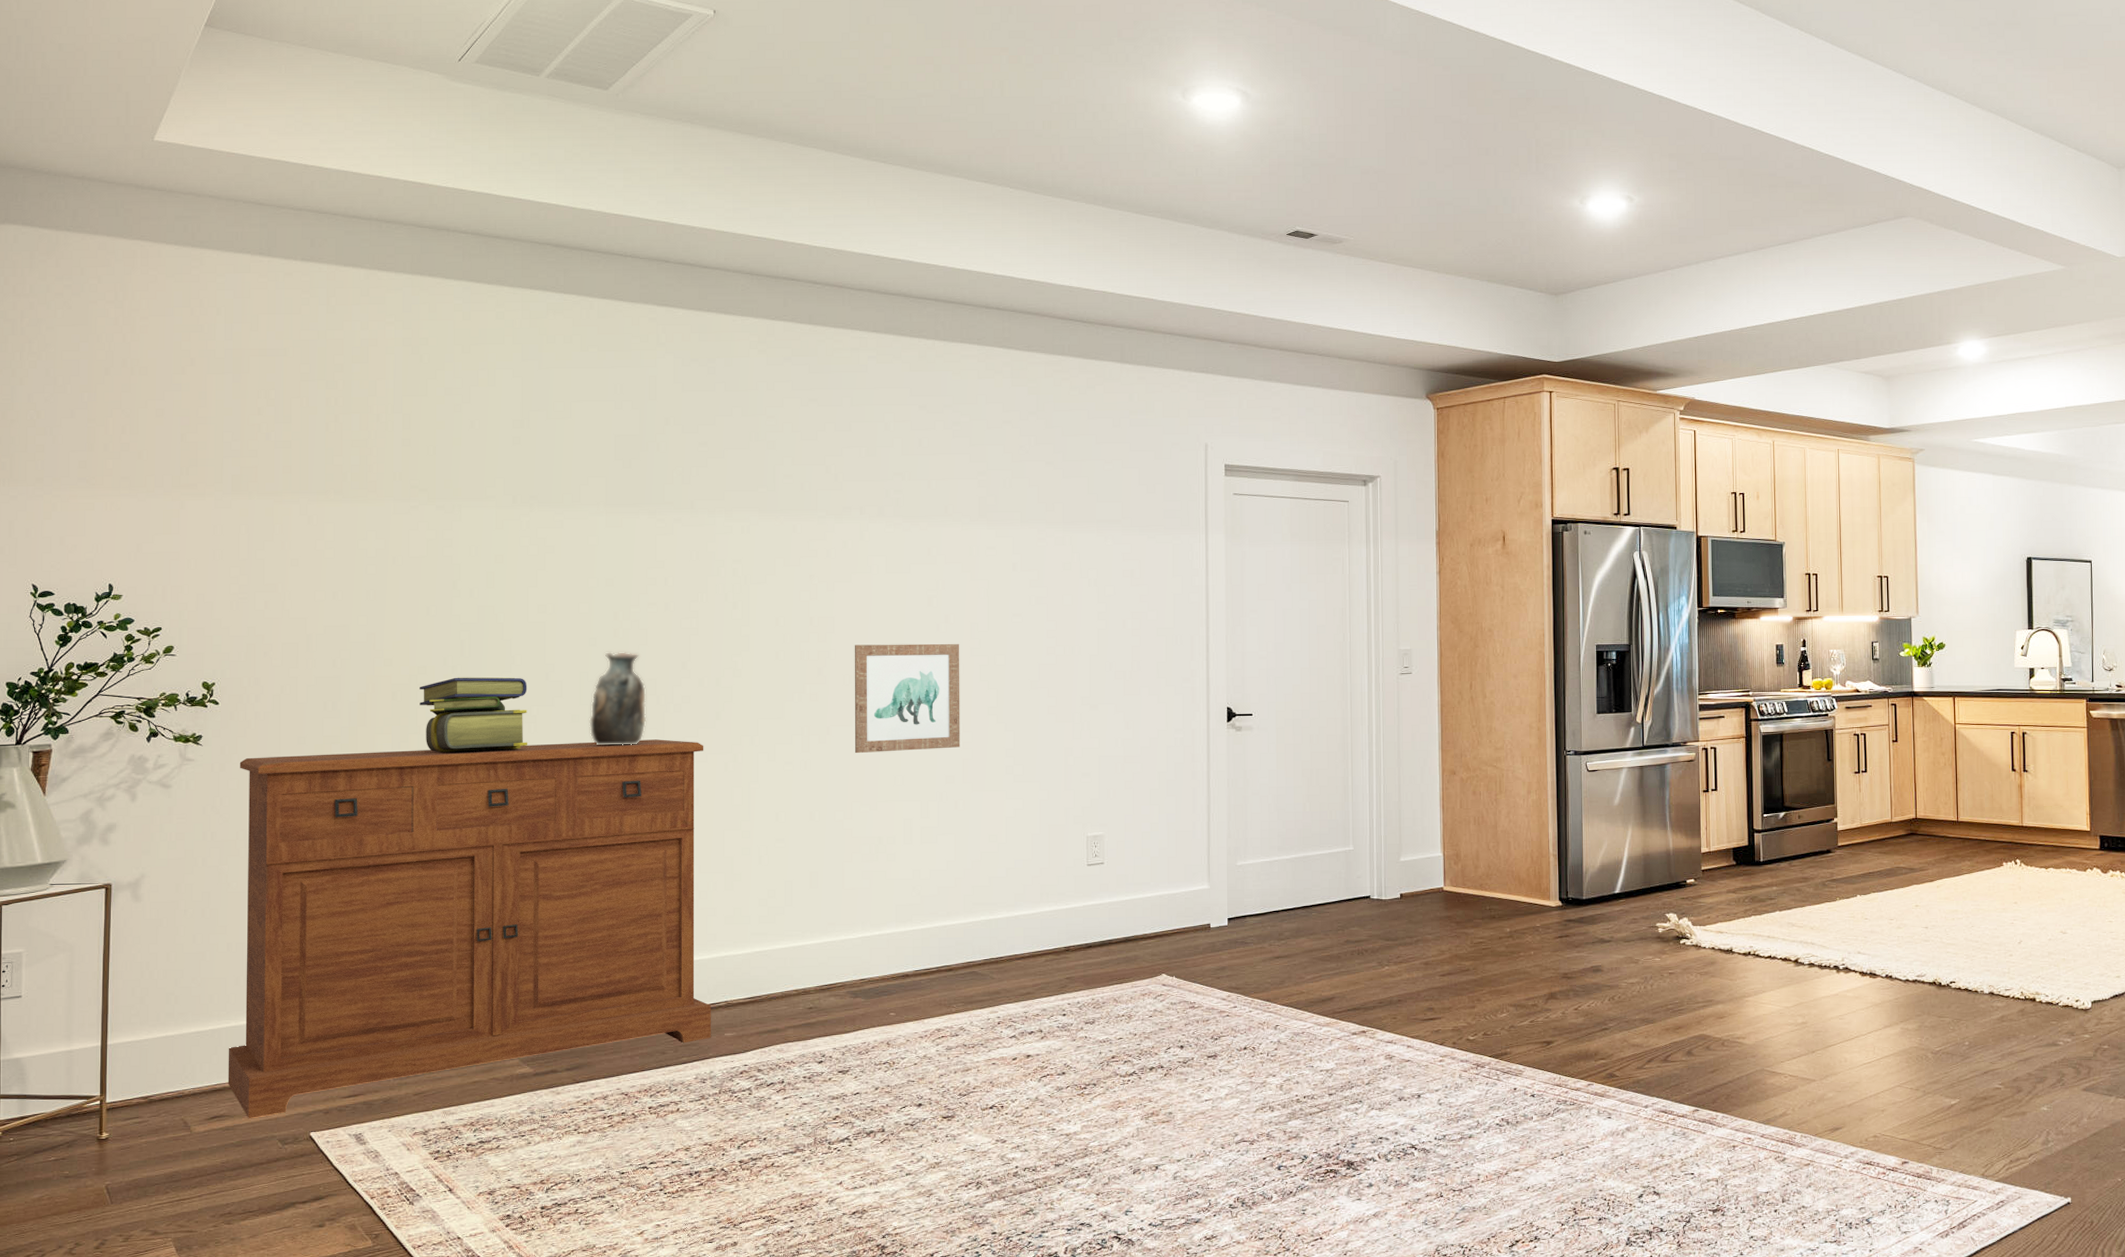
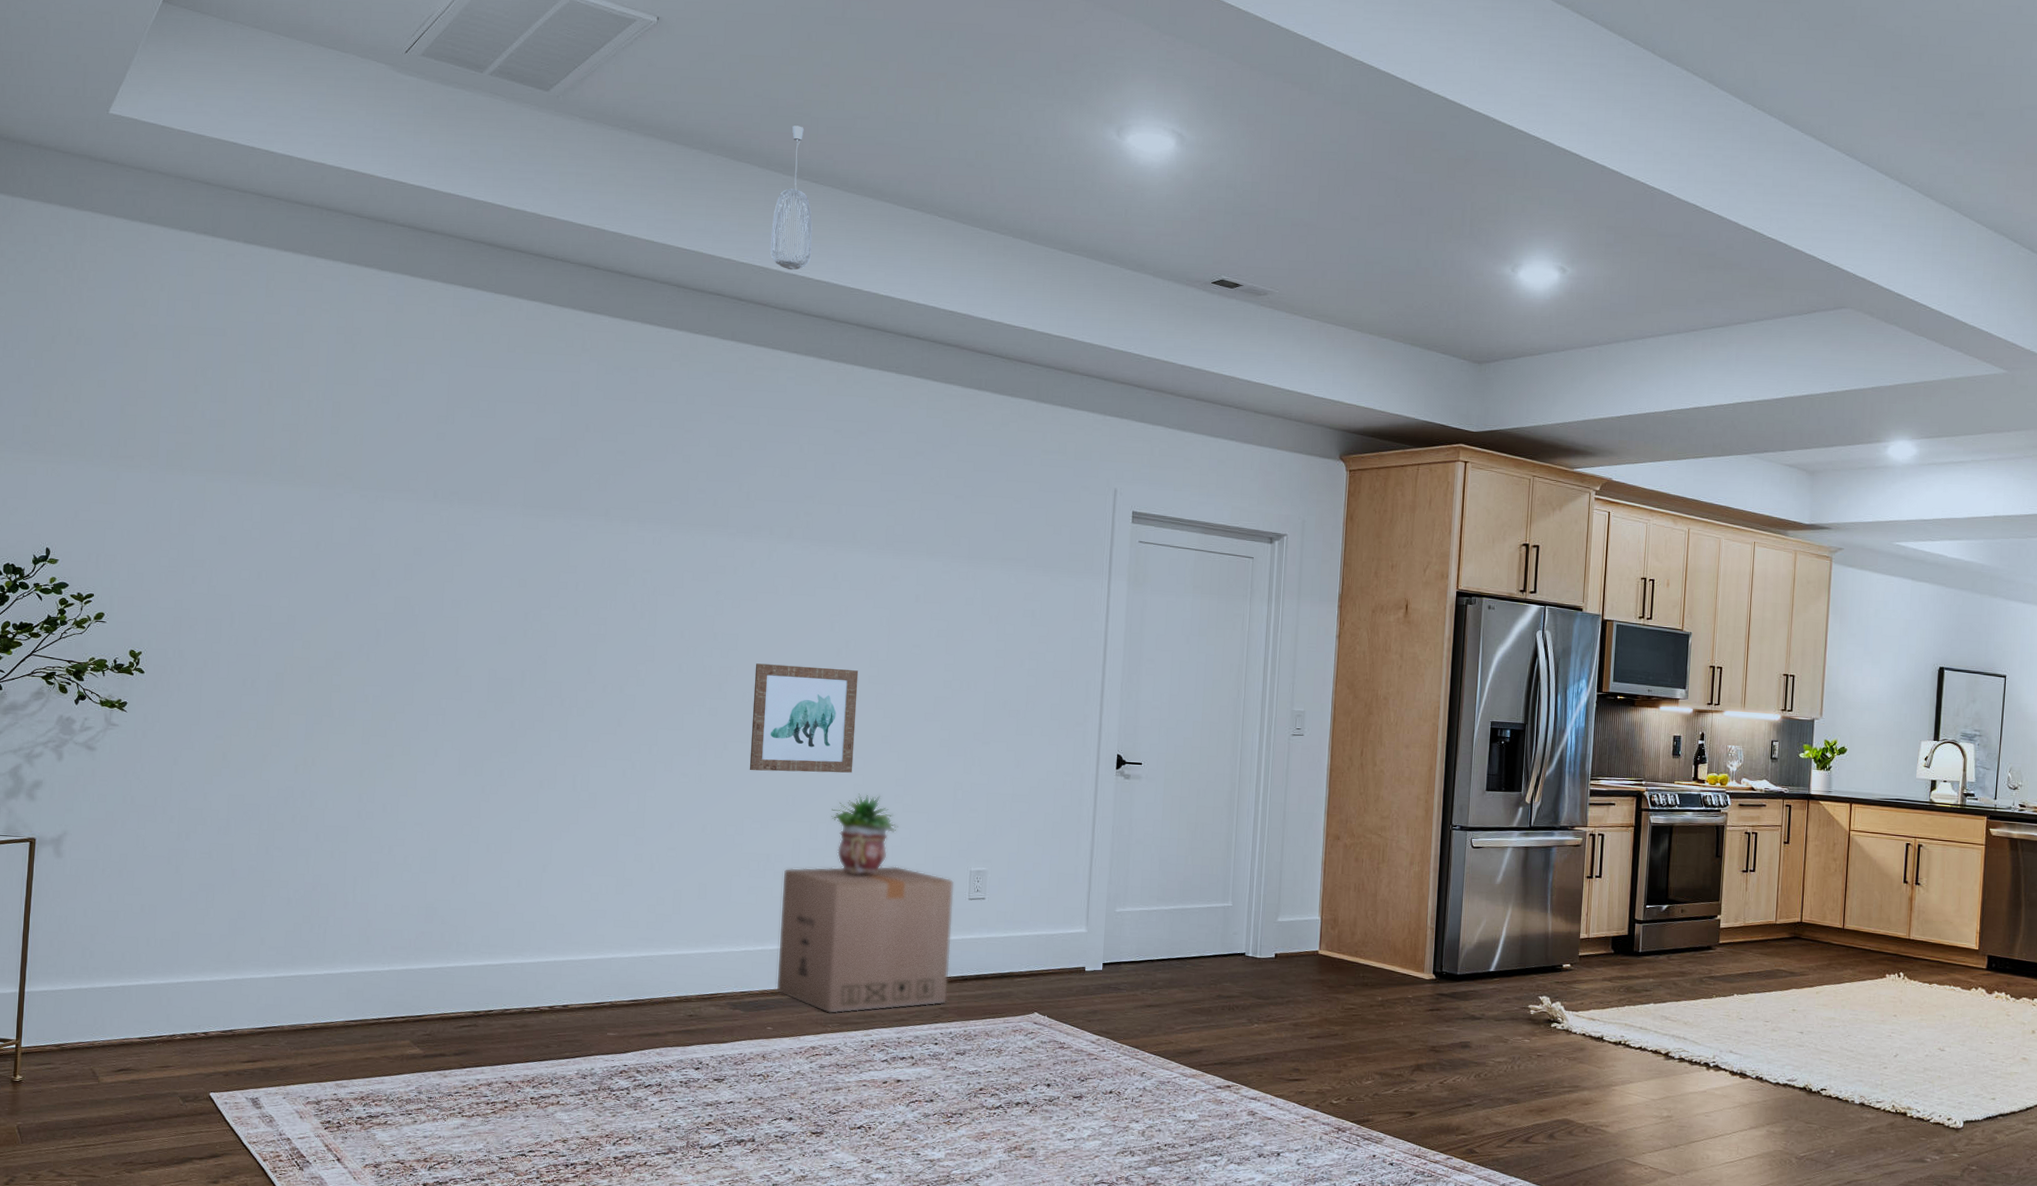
sideboard: present [228,739,712,1118] -> none [135,727,604,1074]
stack of books: present [420,677,527,753] -> none [334,664,438,740]
decorative vase: present [589,651,647,746] -> none [495,651,552,745]
pendant light: none [842,108,884,251] -> present [770,125,813,270]
cardboard box: none [895,838,1073,994] -> present [775,865,954,1014]
potted plant: none [942,767,1011,850] -> present [831,793,898,874]

